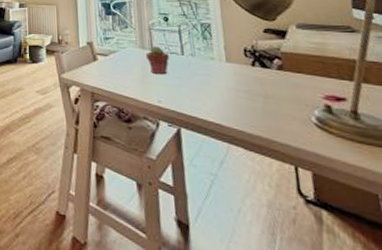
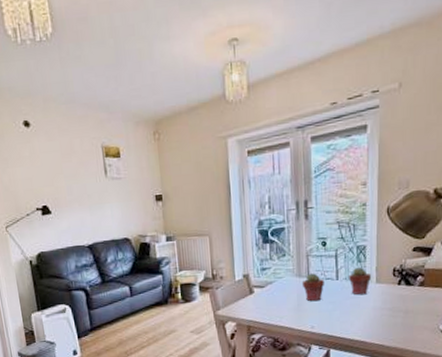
potted succulent: none [194,44,221,73] -> present [348,267,372,295]

